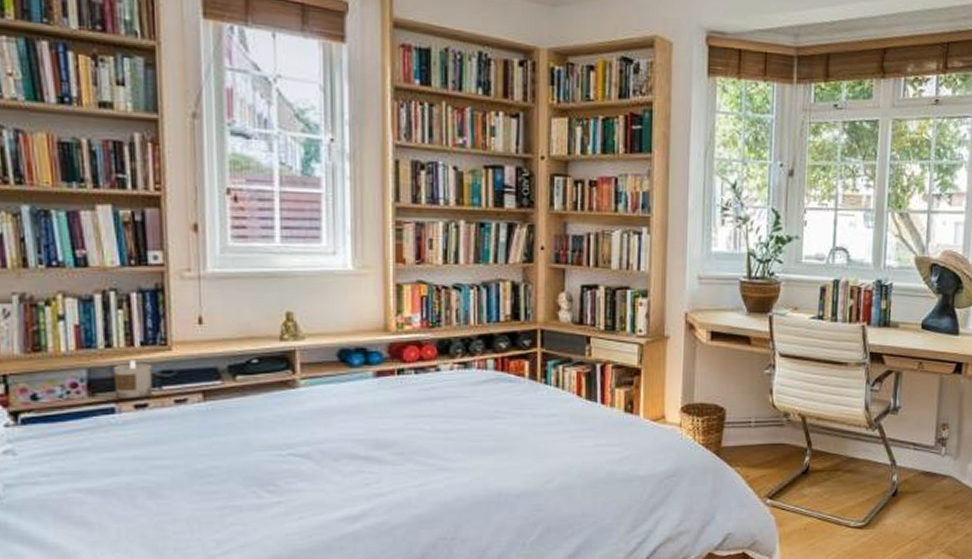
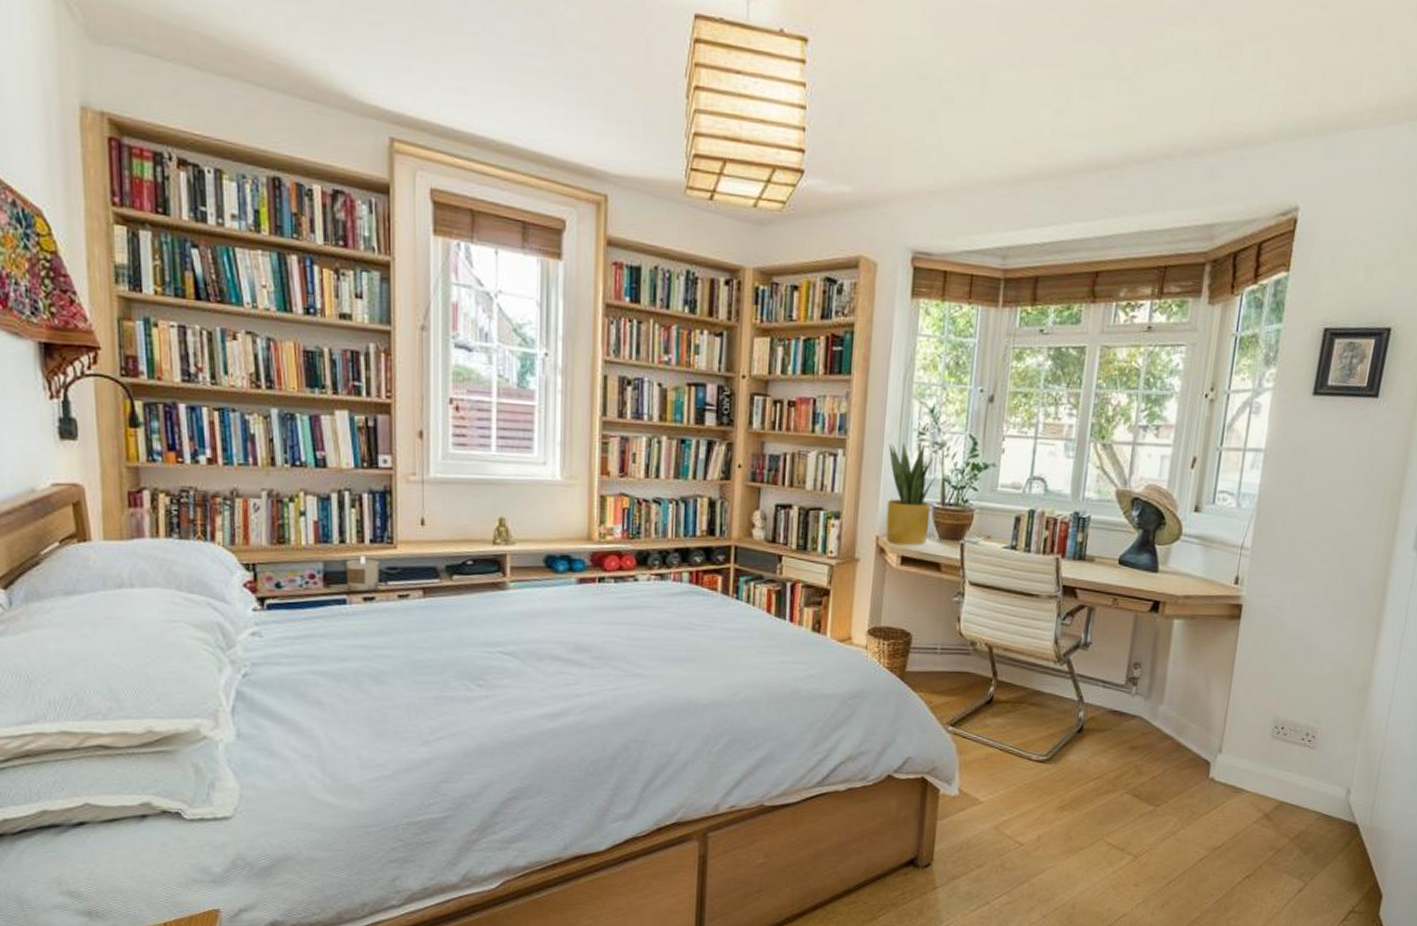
planter: none [692,215,744,321] -> present [885,439,939,546]

